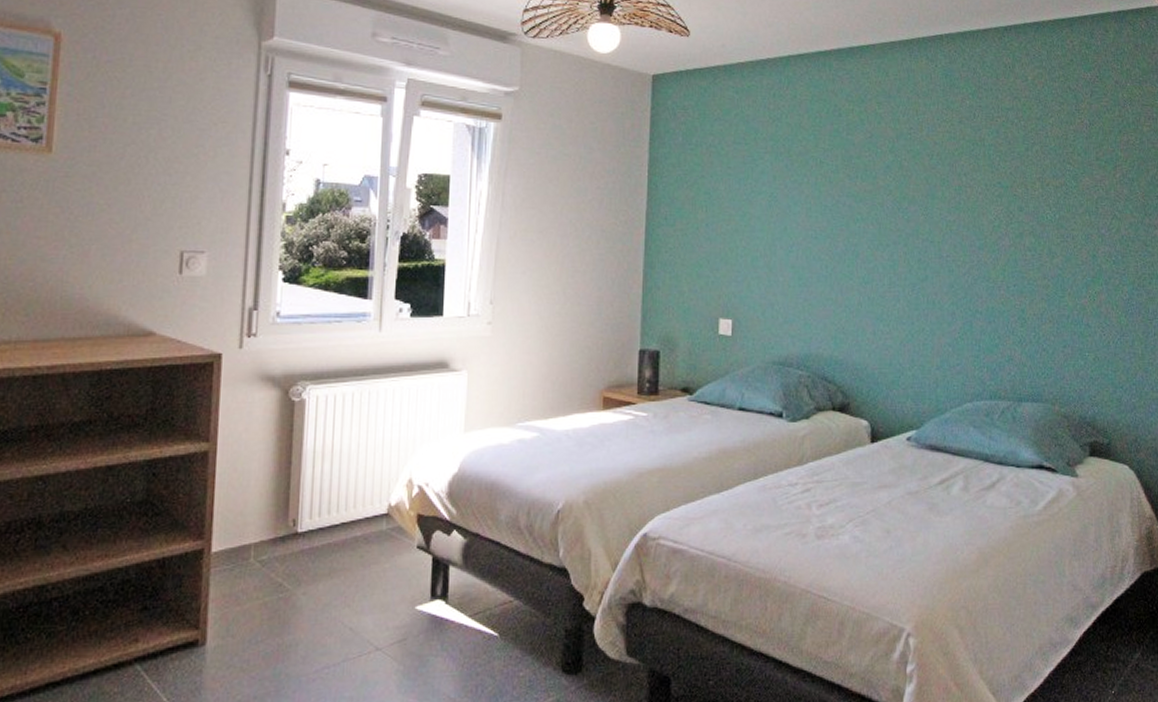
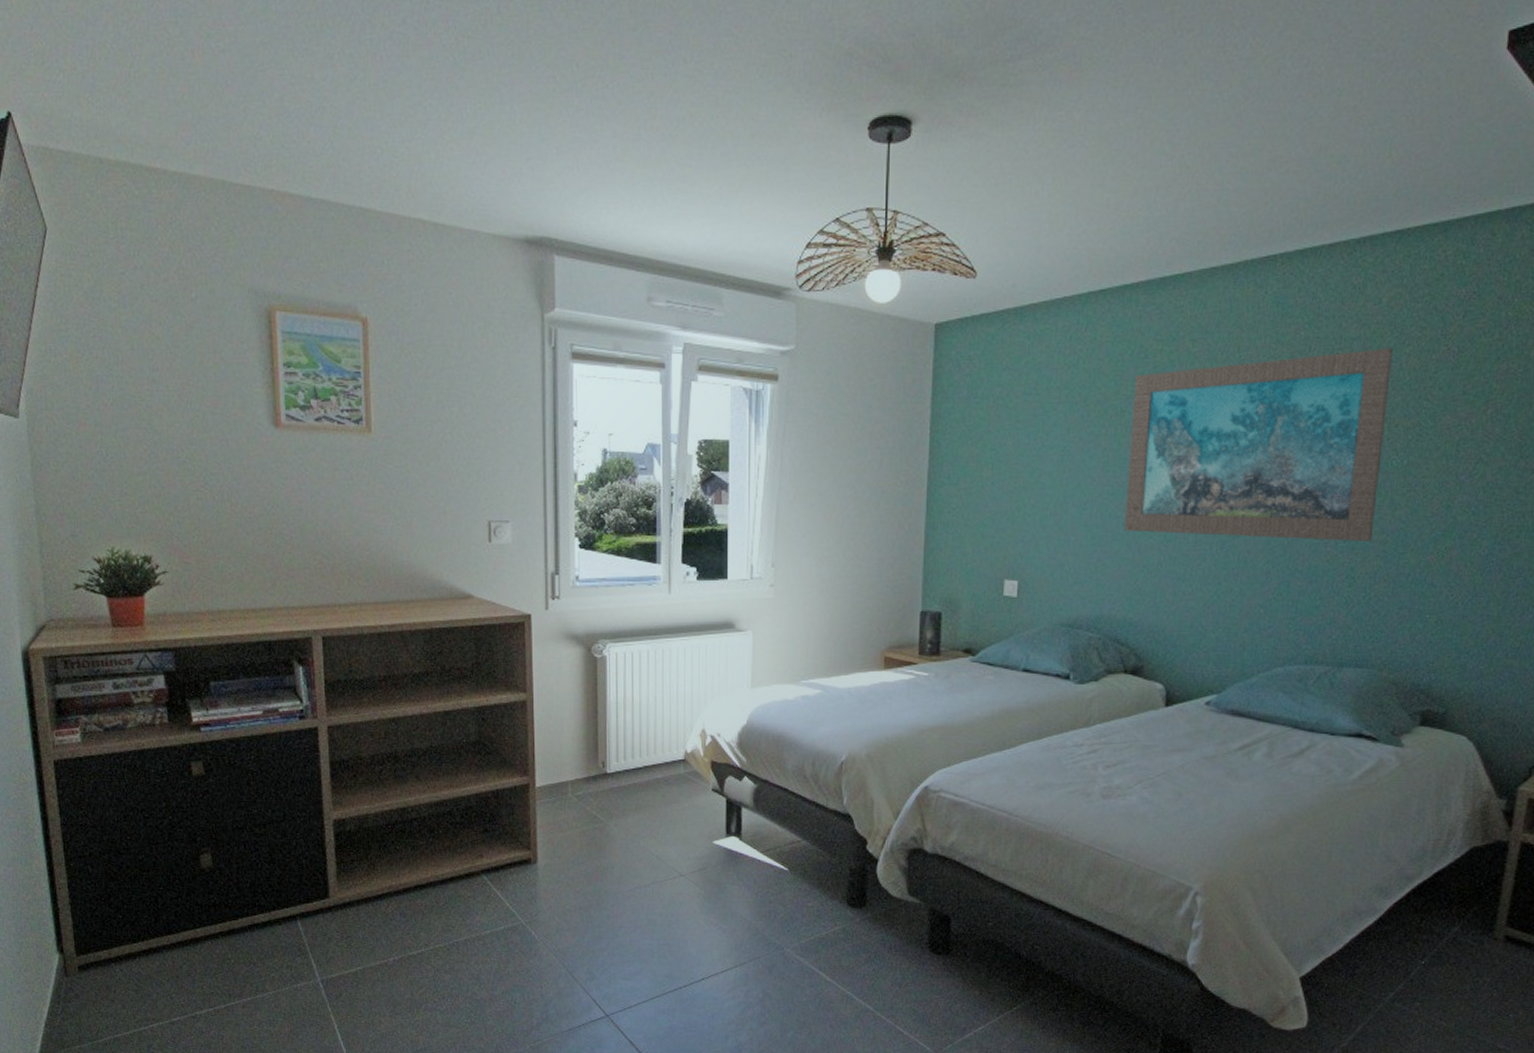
wall art: none [828,118,1040,286] -> present [1125,348,1393,541]

